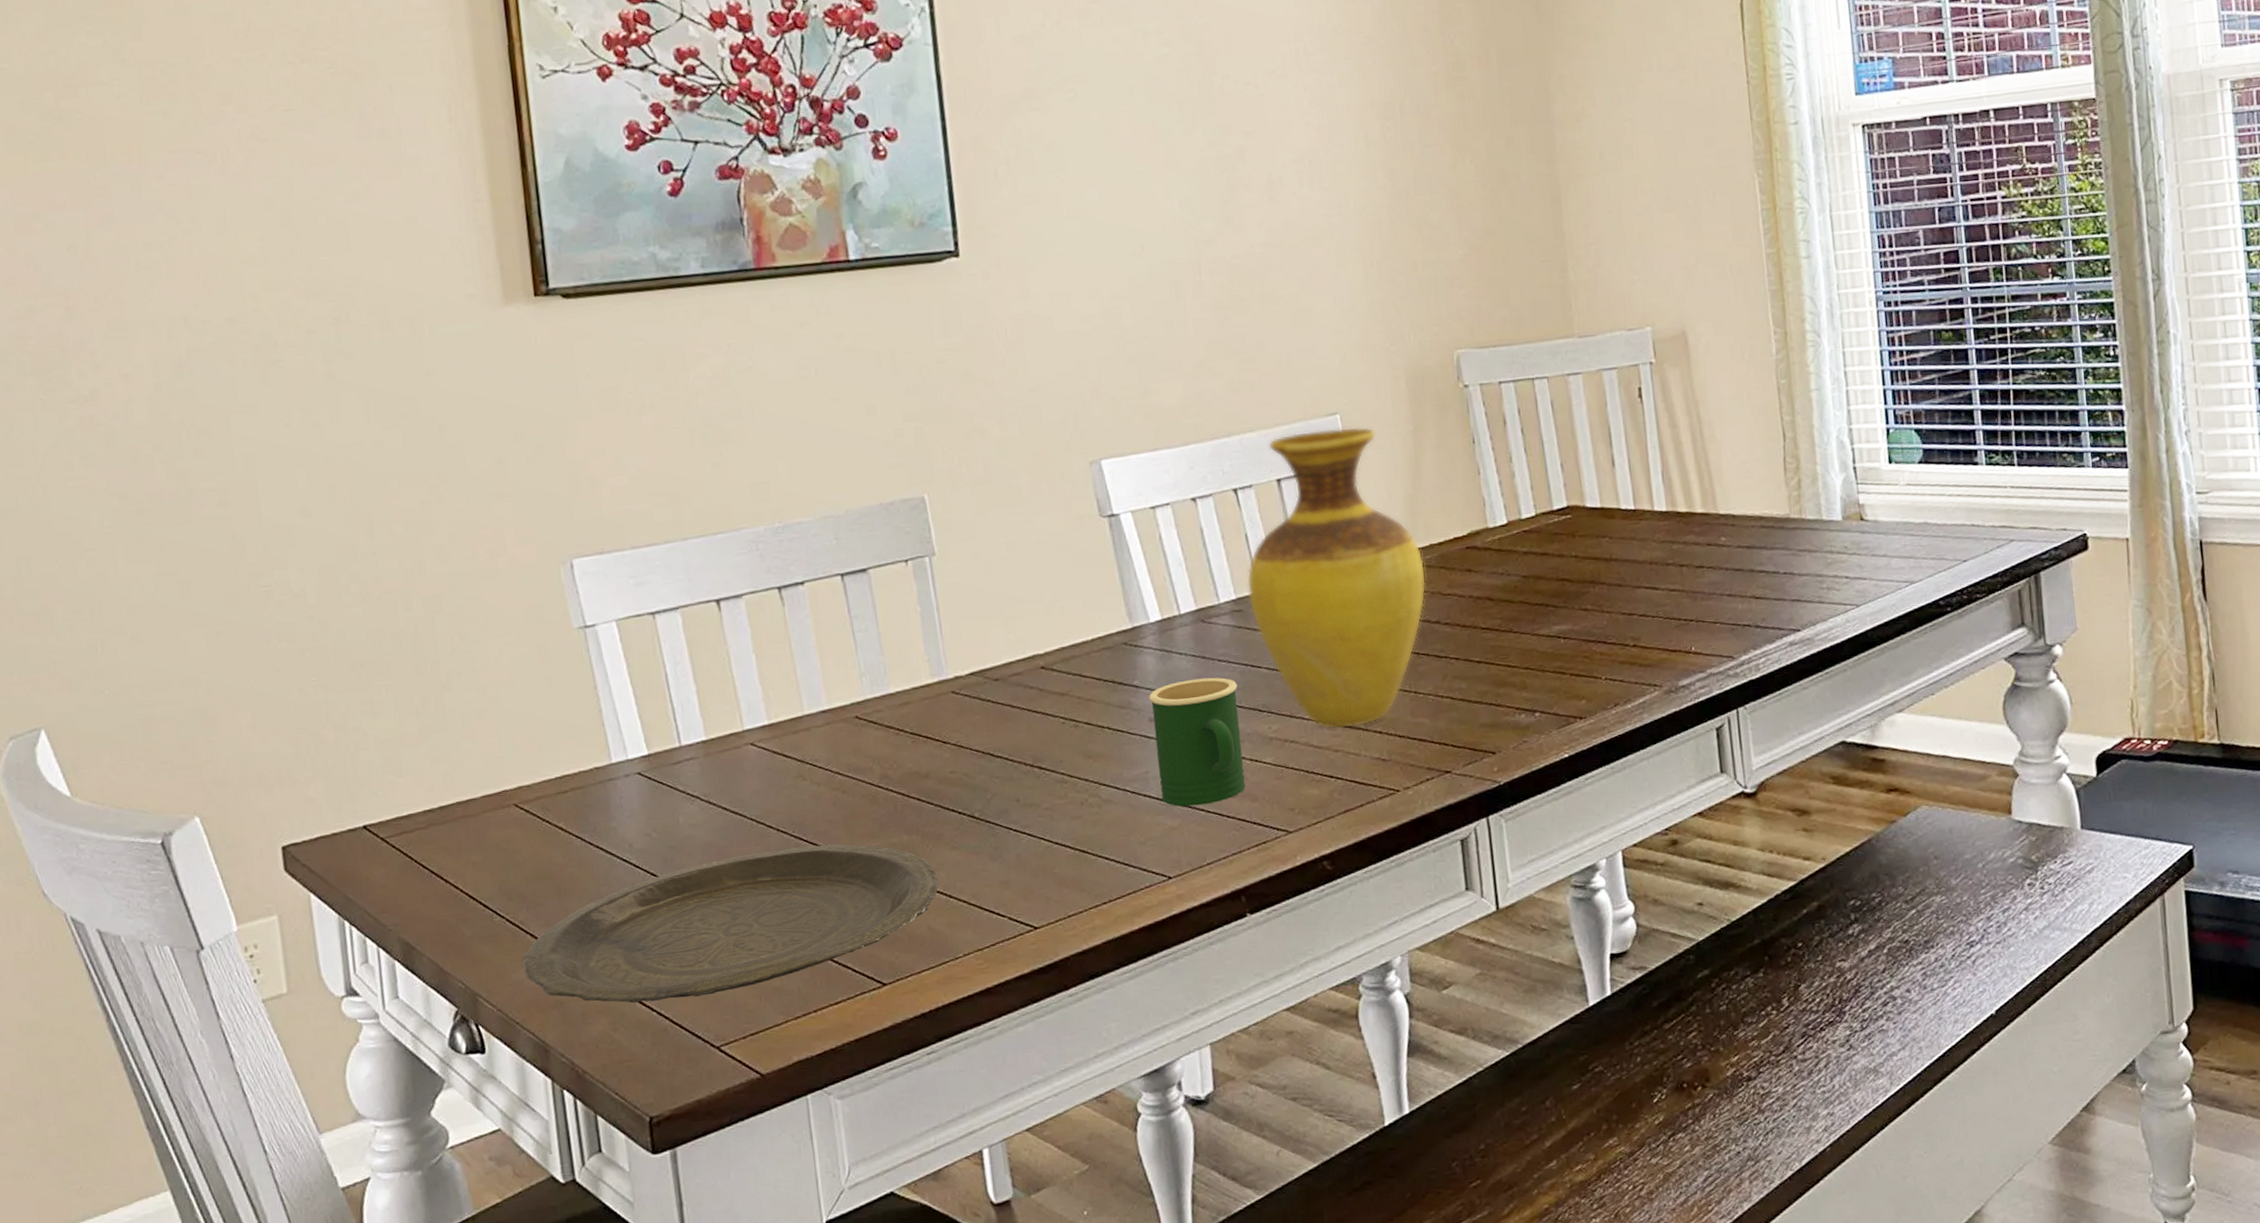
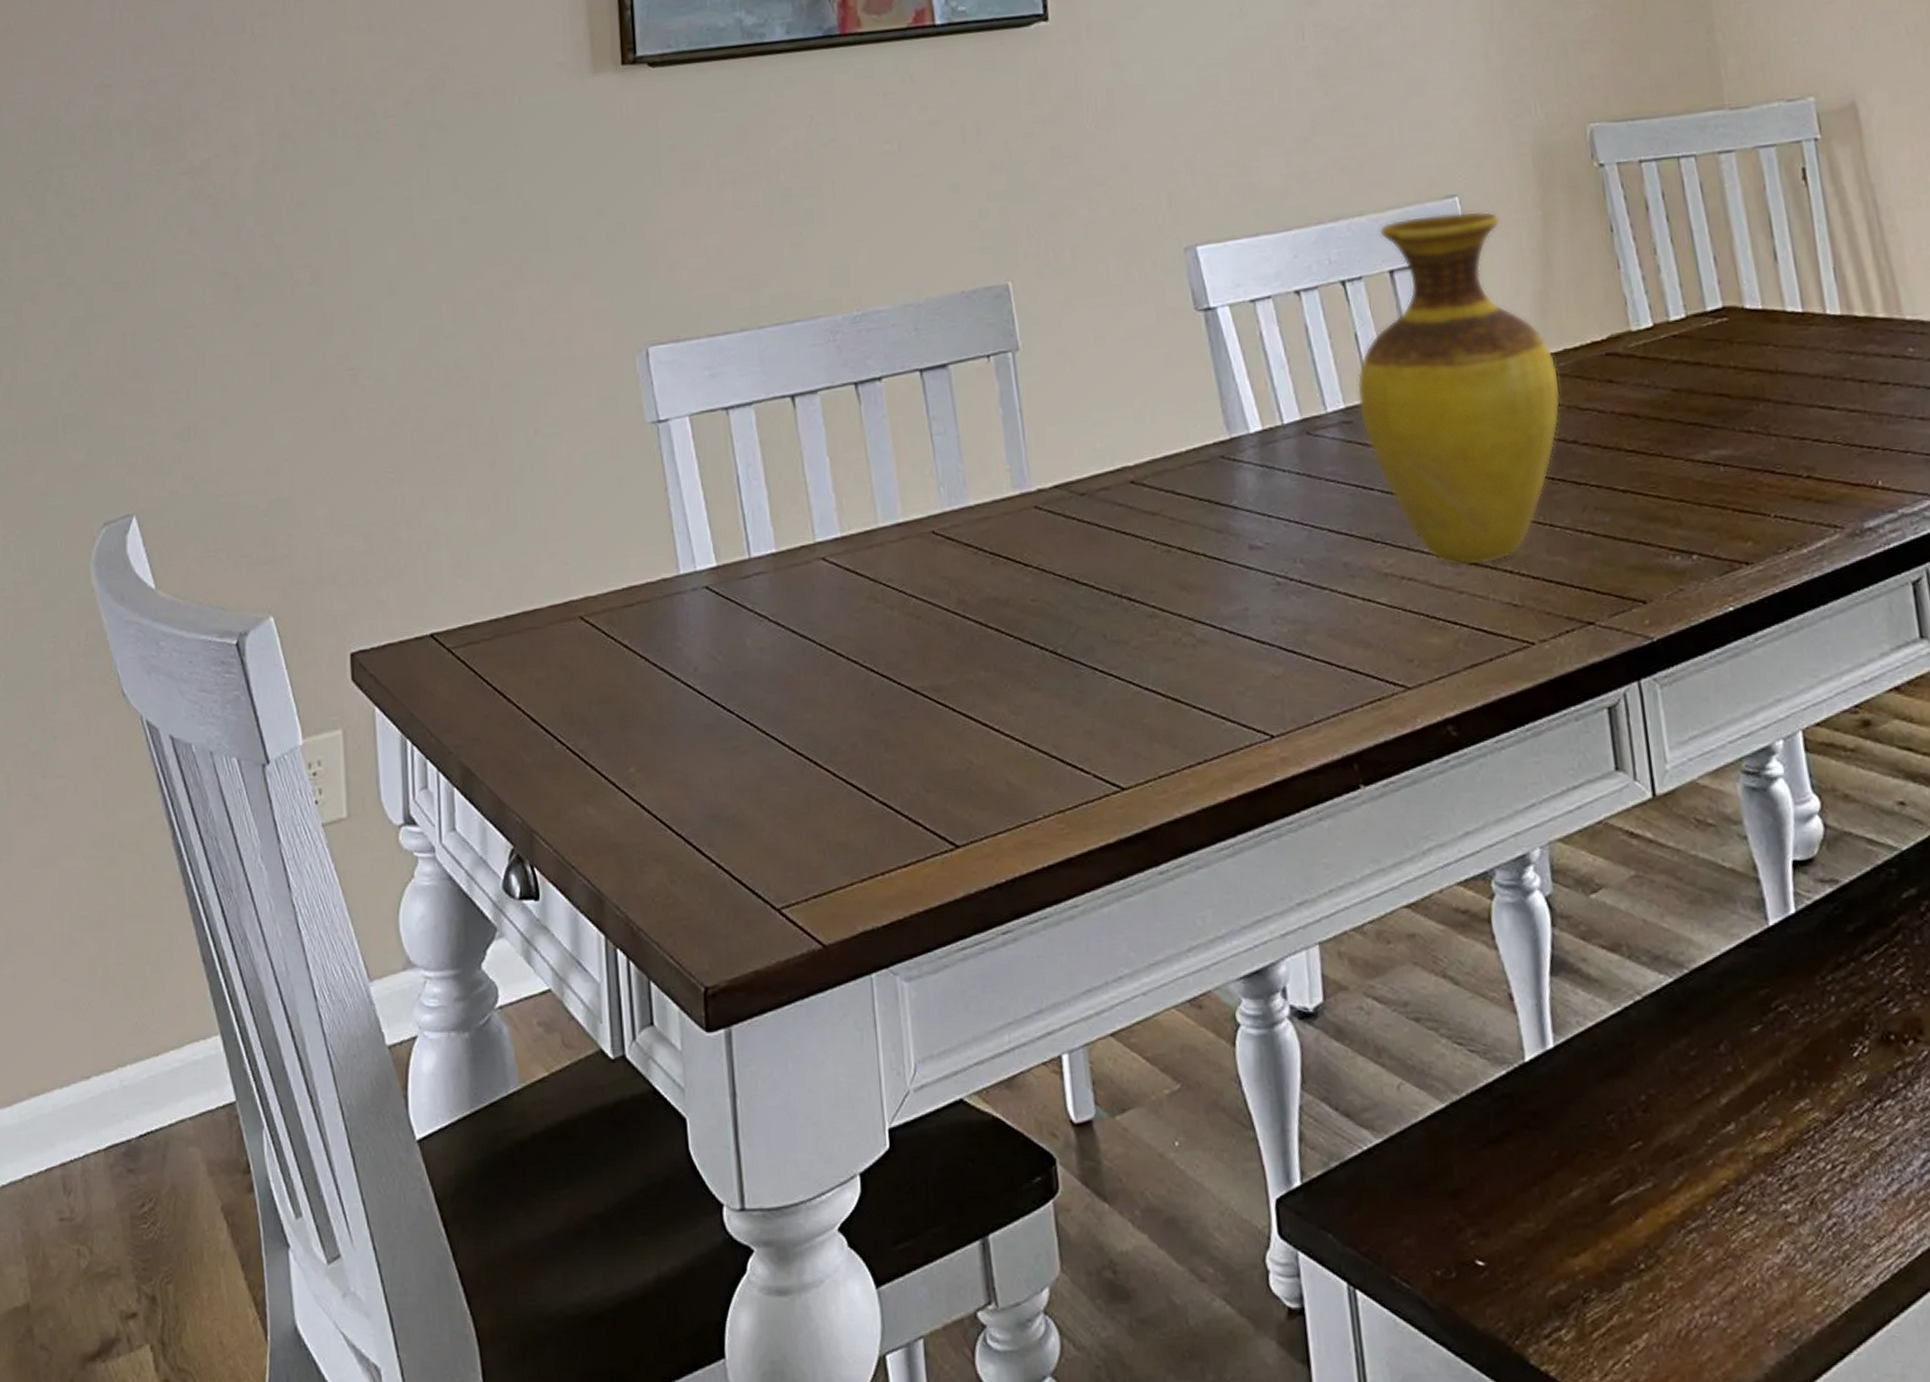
plate: present [522,844,938,1003] -> none [581,678,1017,851]
mug: present [1149,677,1246,807] -> none [1248,499,1357,652]

